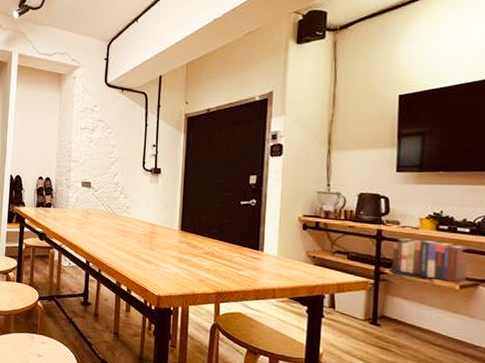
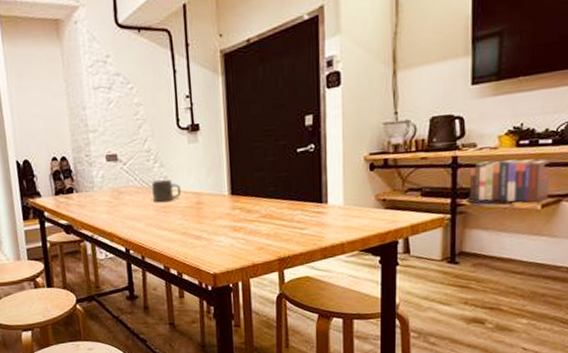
mug: none [115,208,139,228] -> present [152,179,181,203]

